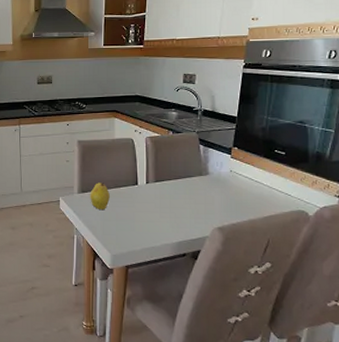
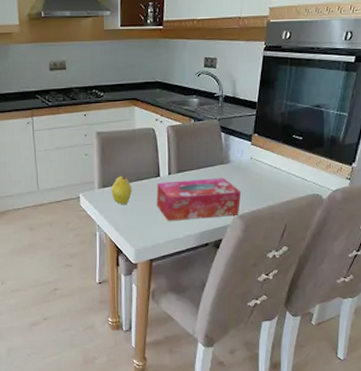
tissue box: none [134,189,221,230] -> present [156,178,242,222]

